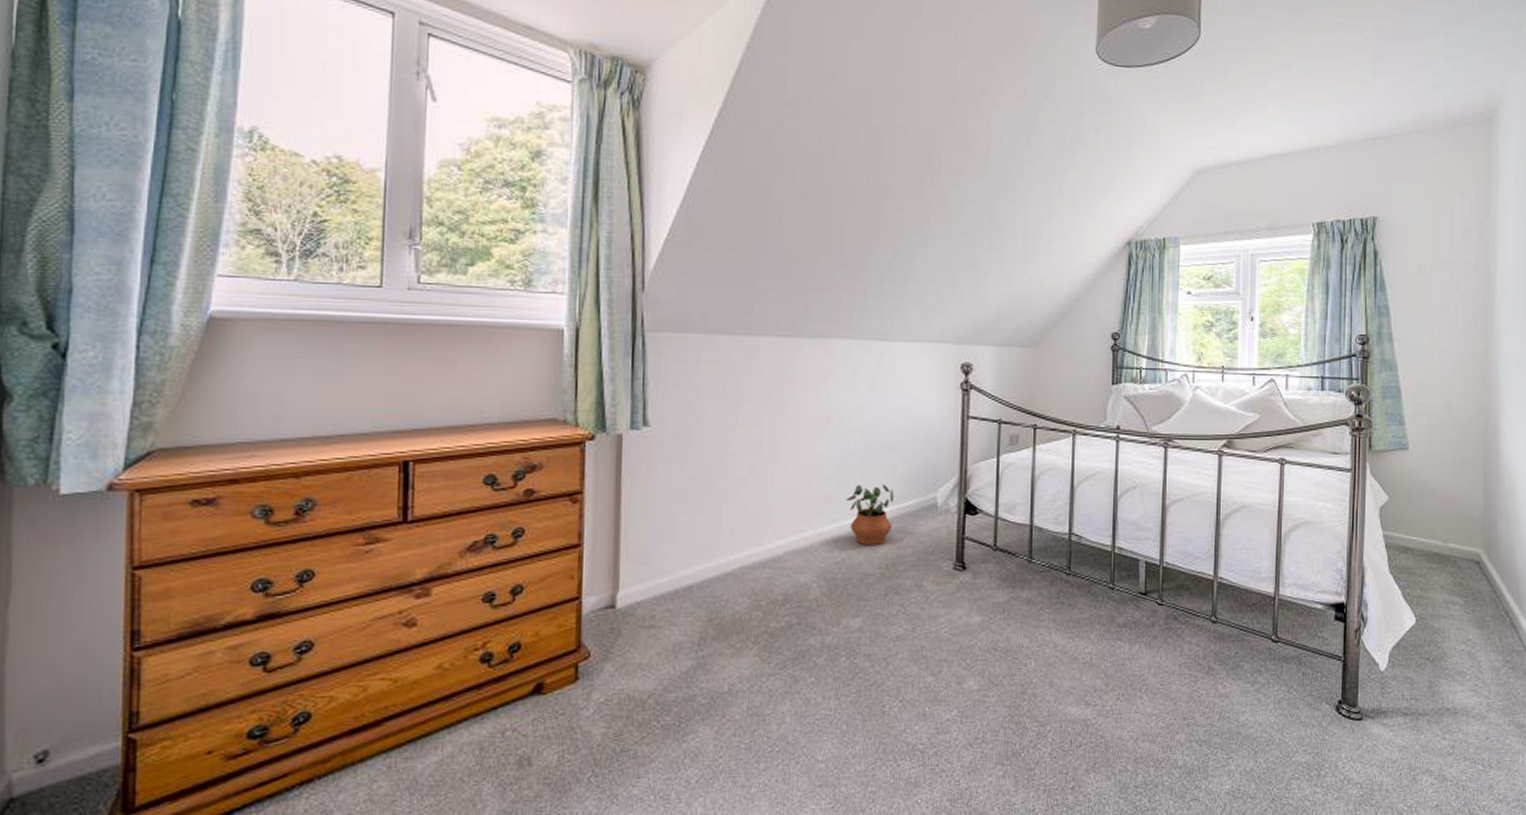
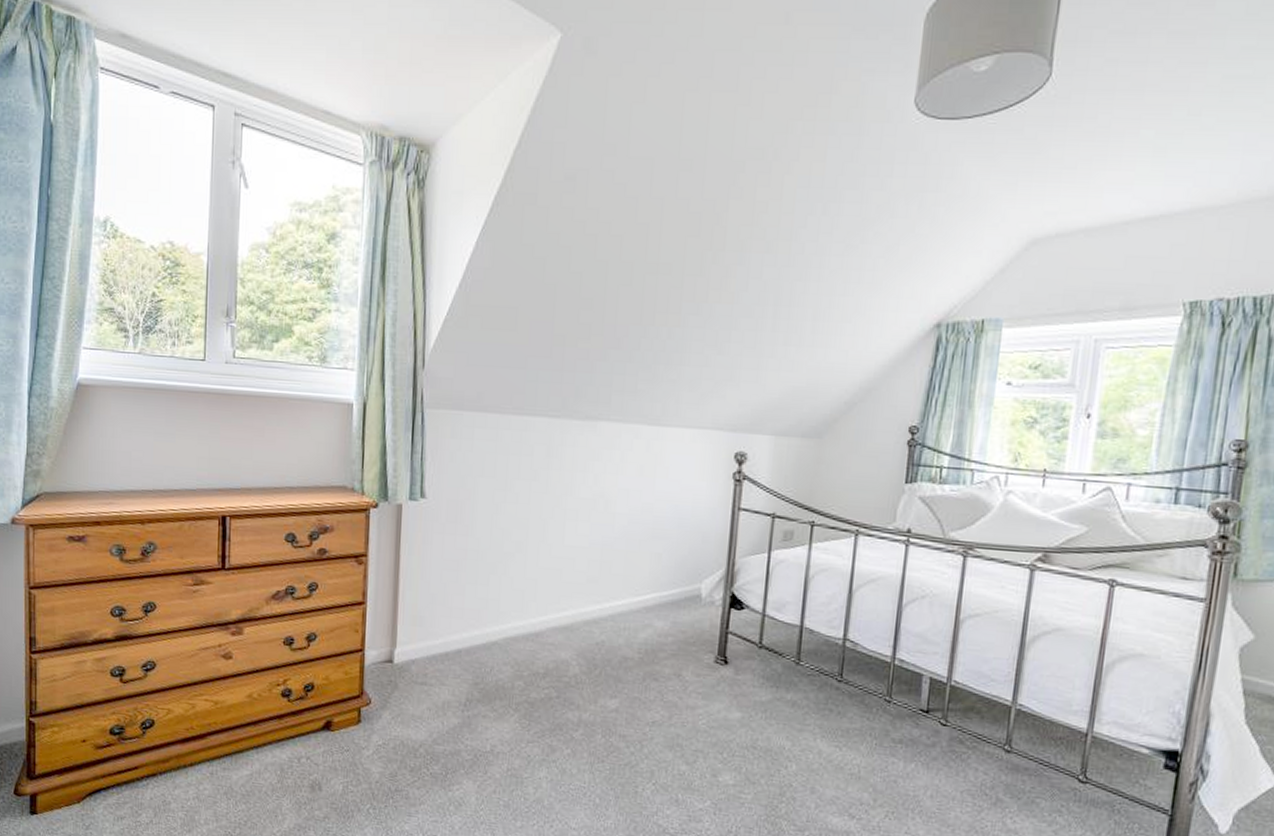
potted plant: present [847,483,894,546] -> none [609,569,657,631]

